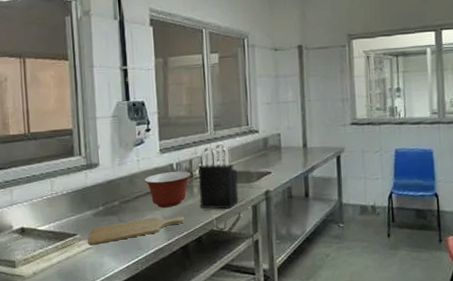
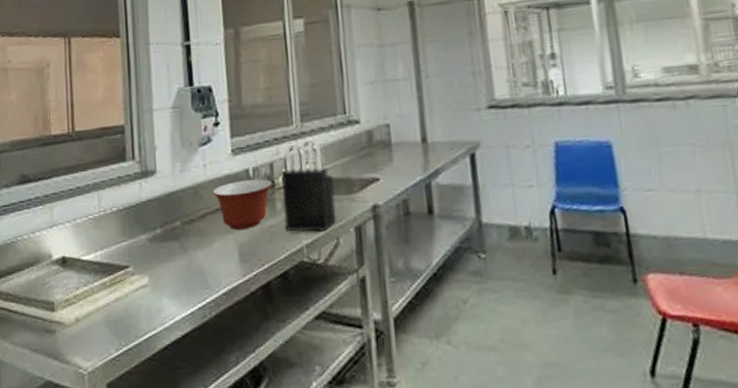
chopping board: present [88,216,185,246] -> none [142,242,266,282]

